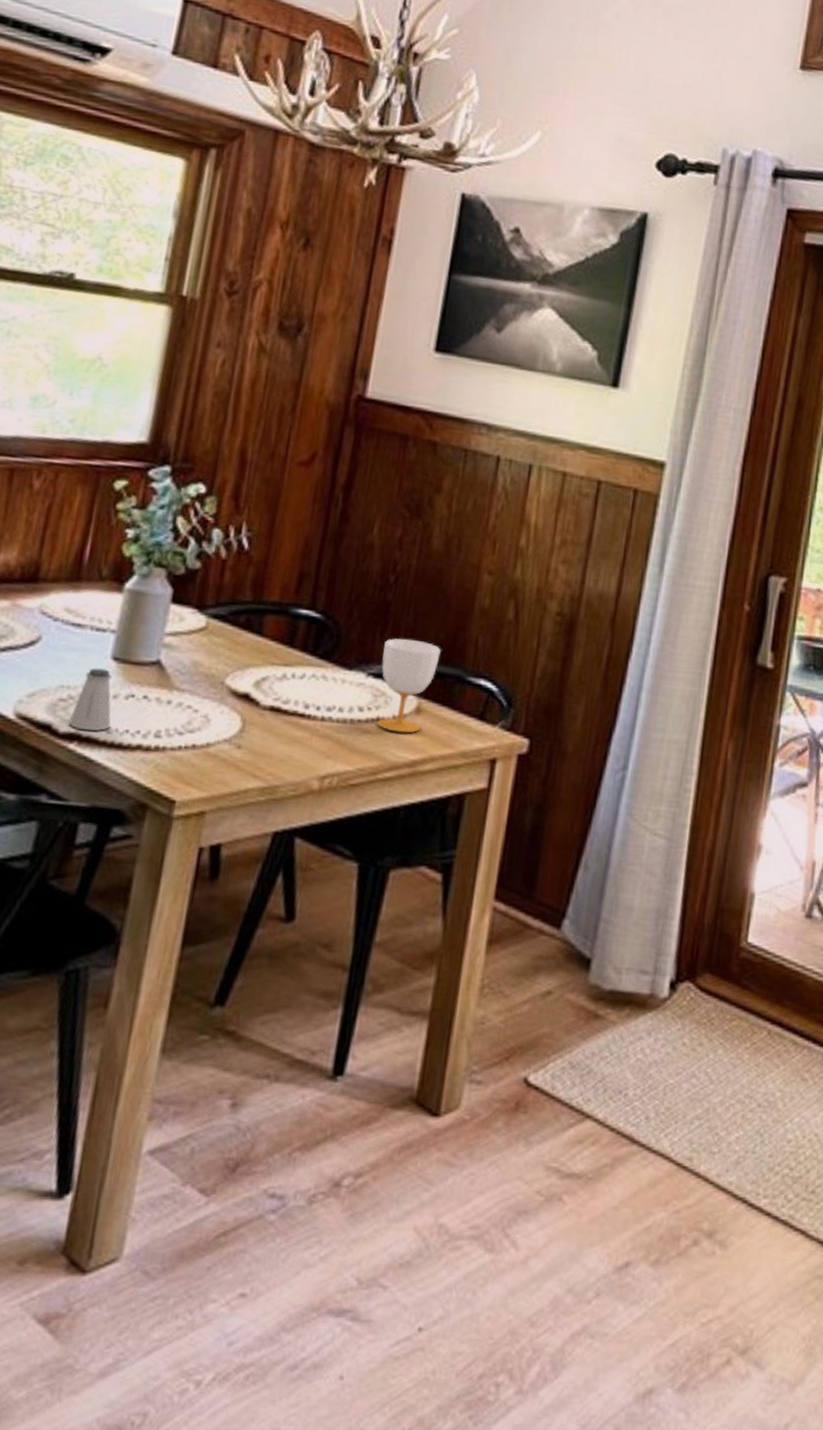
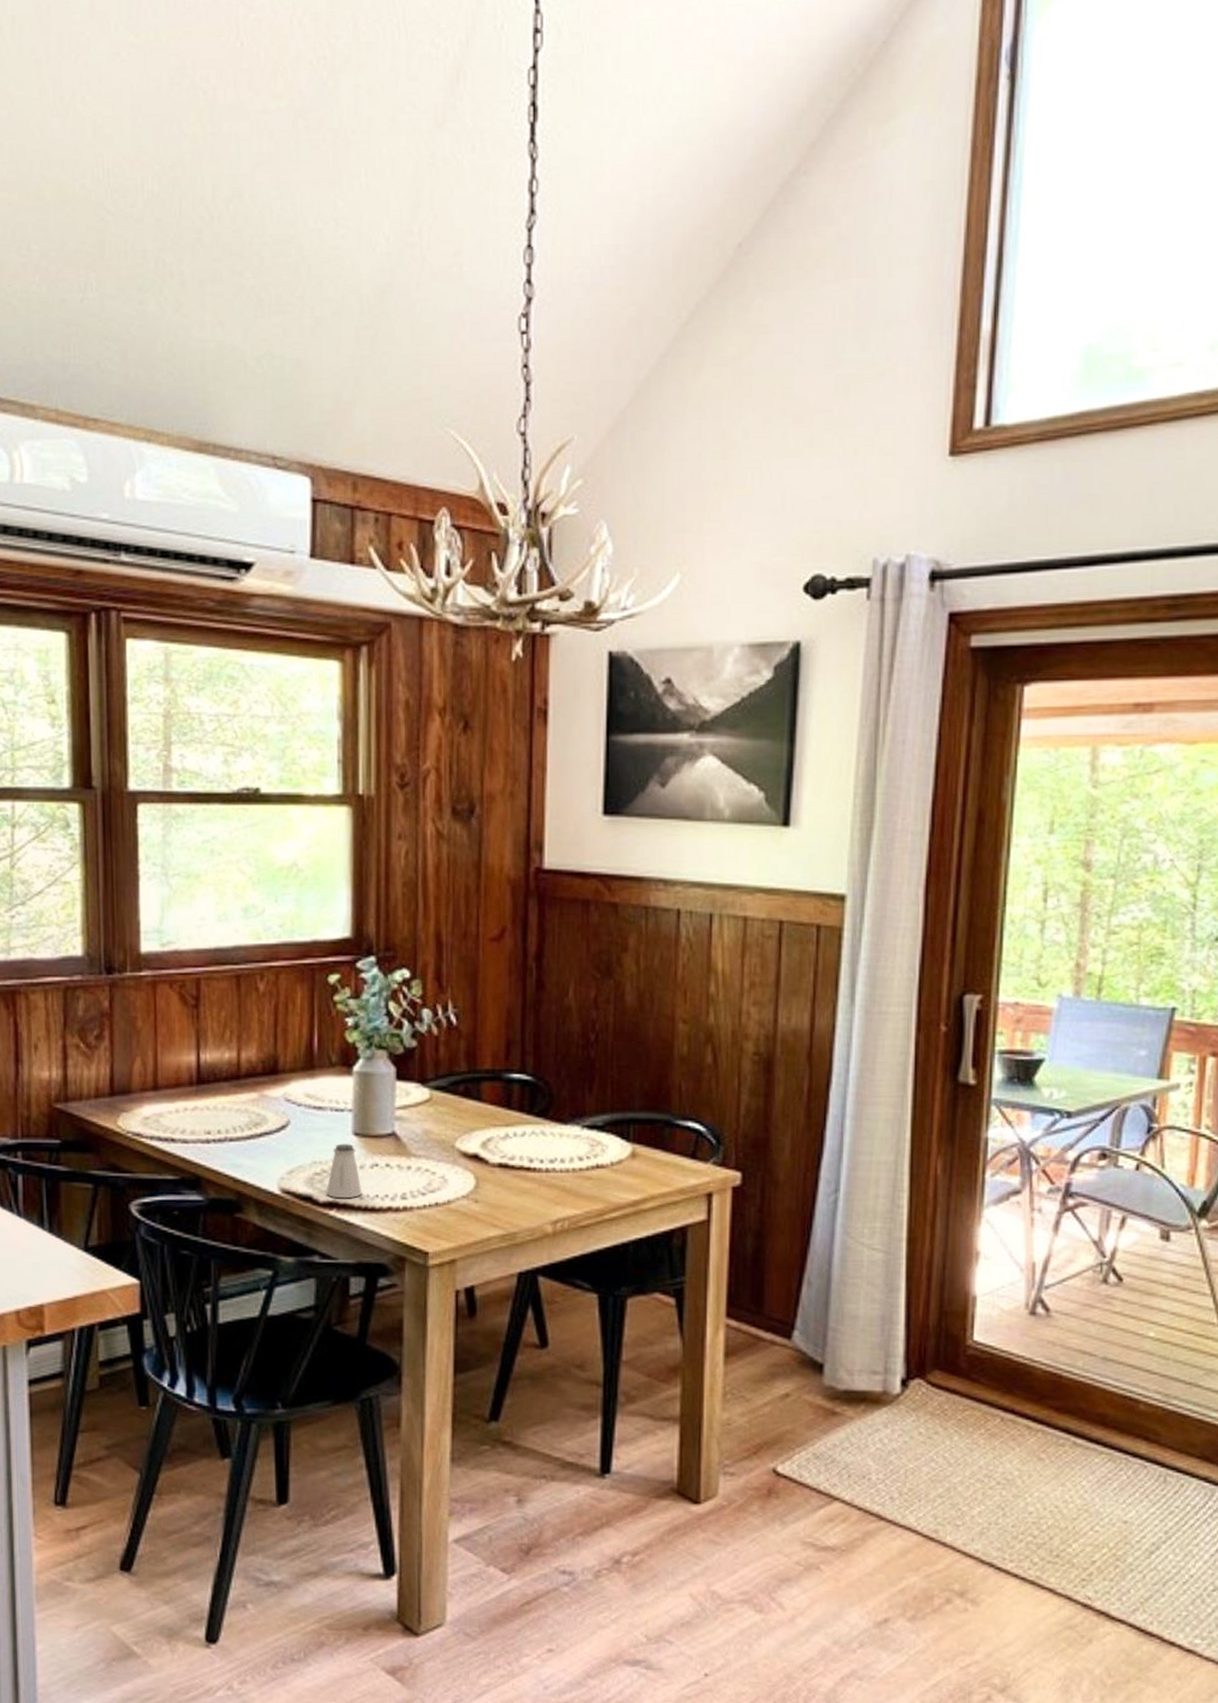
cup: present [376,638,441,734] -> none [594,1091,647,1177]

